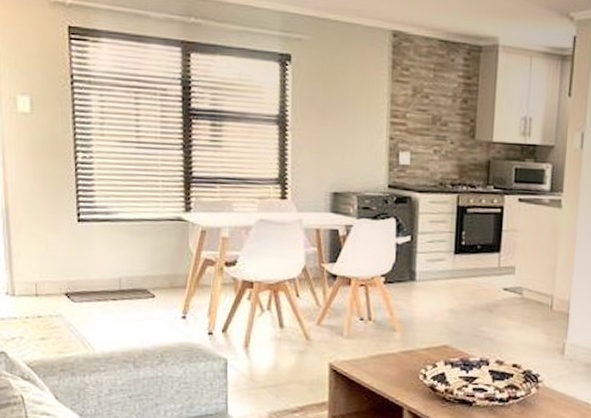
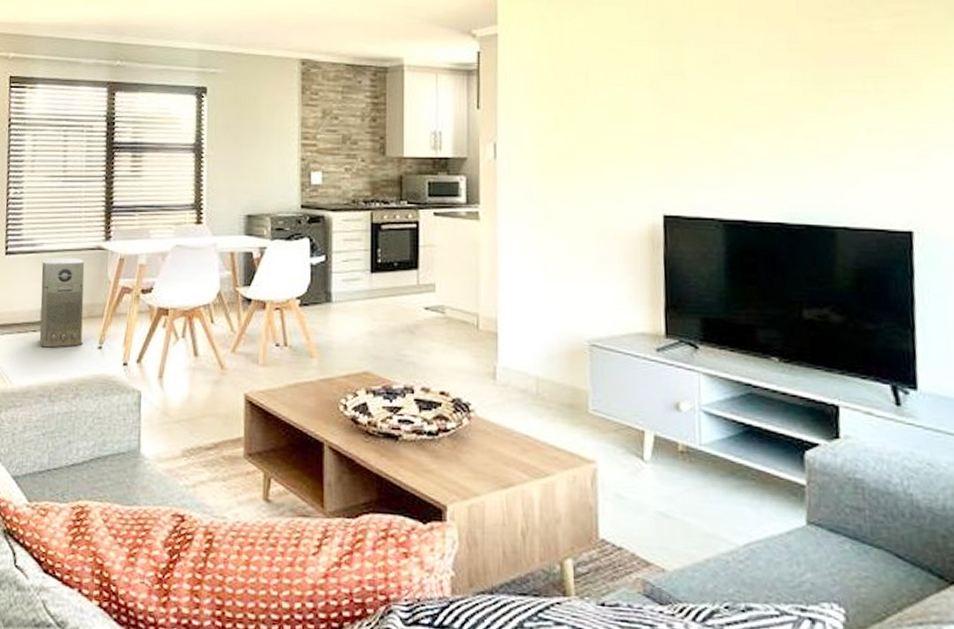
air purifier: none [118,227,166,316] -> present [39,258,85,348]

